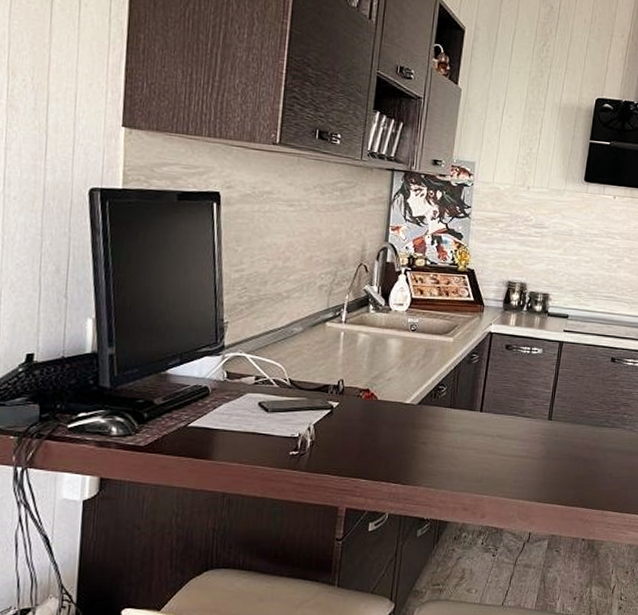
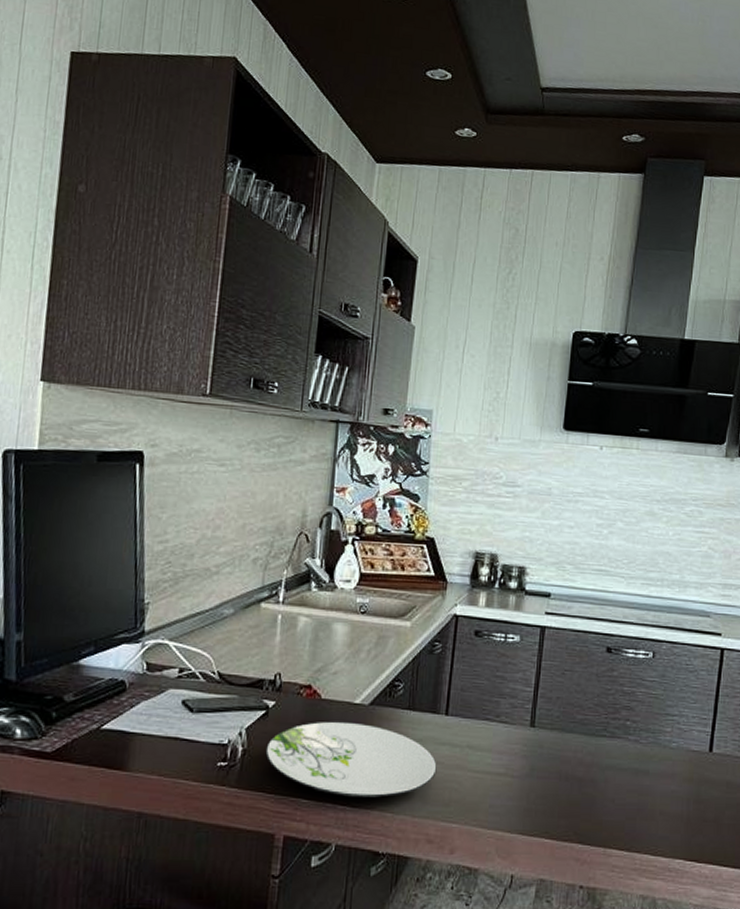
plate: none [330,418,473,477] -> present [265,722,437,798]

